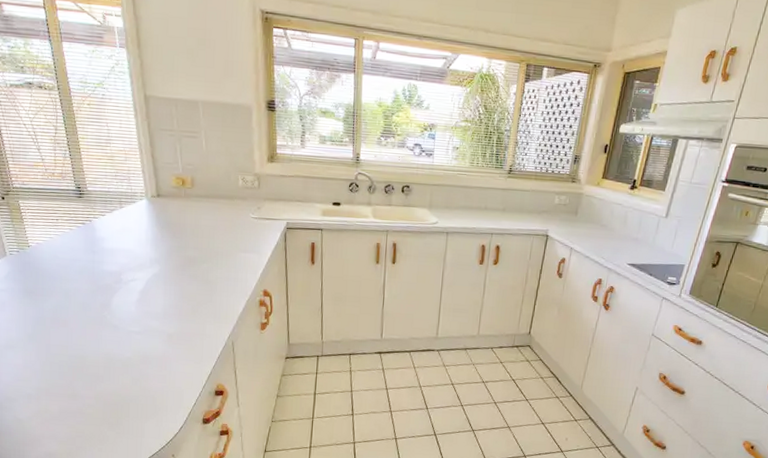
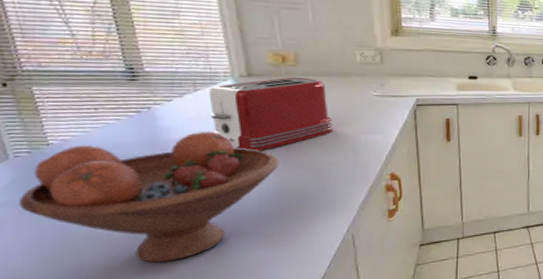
fruit bowl: none [13,242,179,347] -> present [20,131,279,263]
toaster: none [130,198,219,262] -> present [209,77,333,151]

